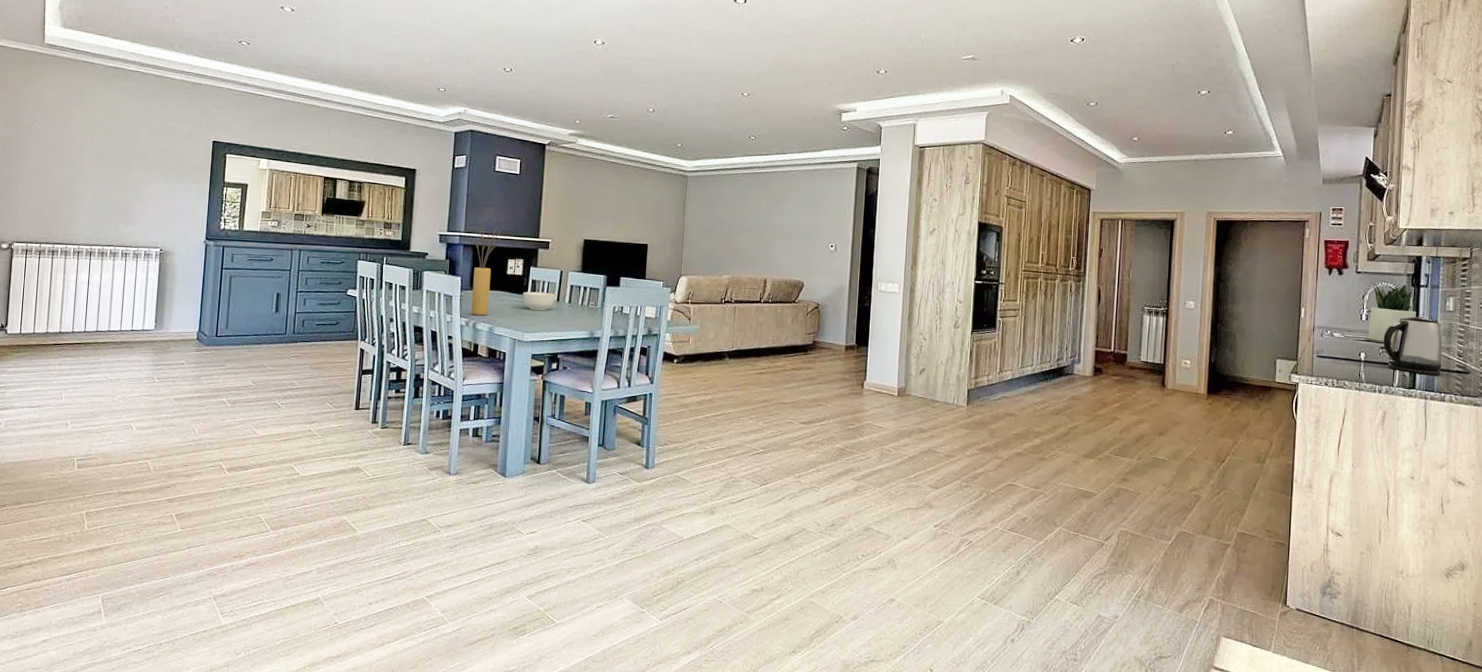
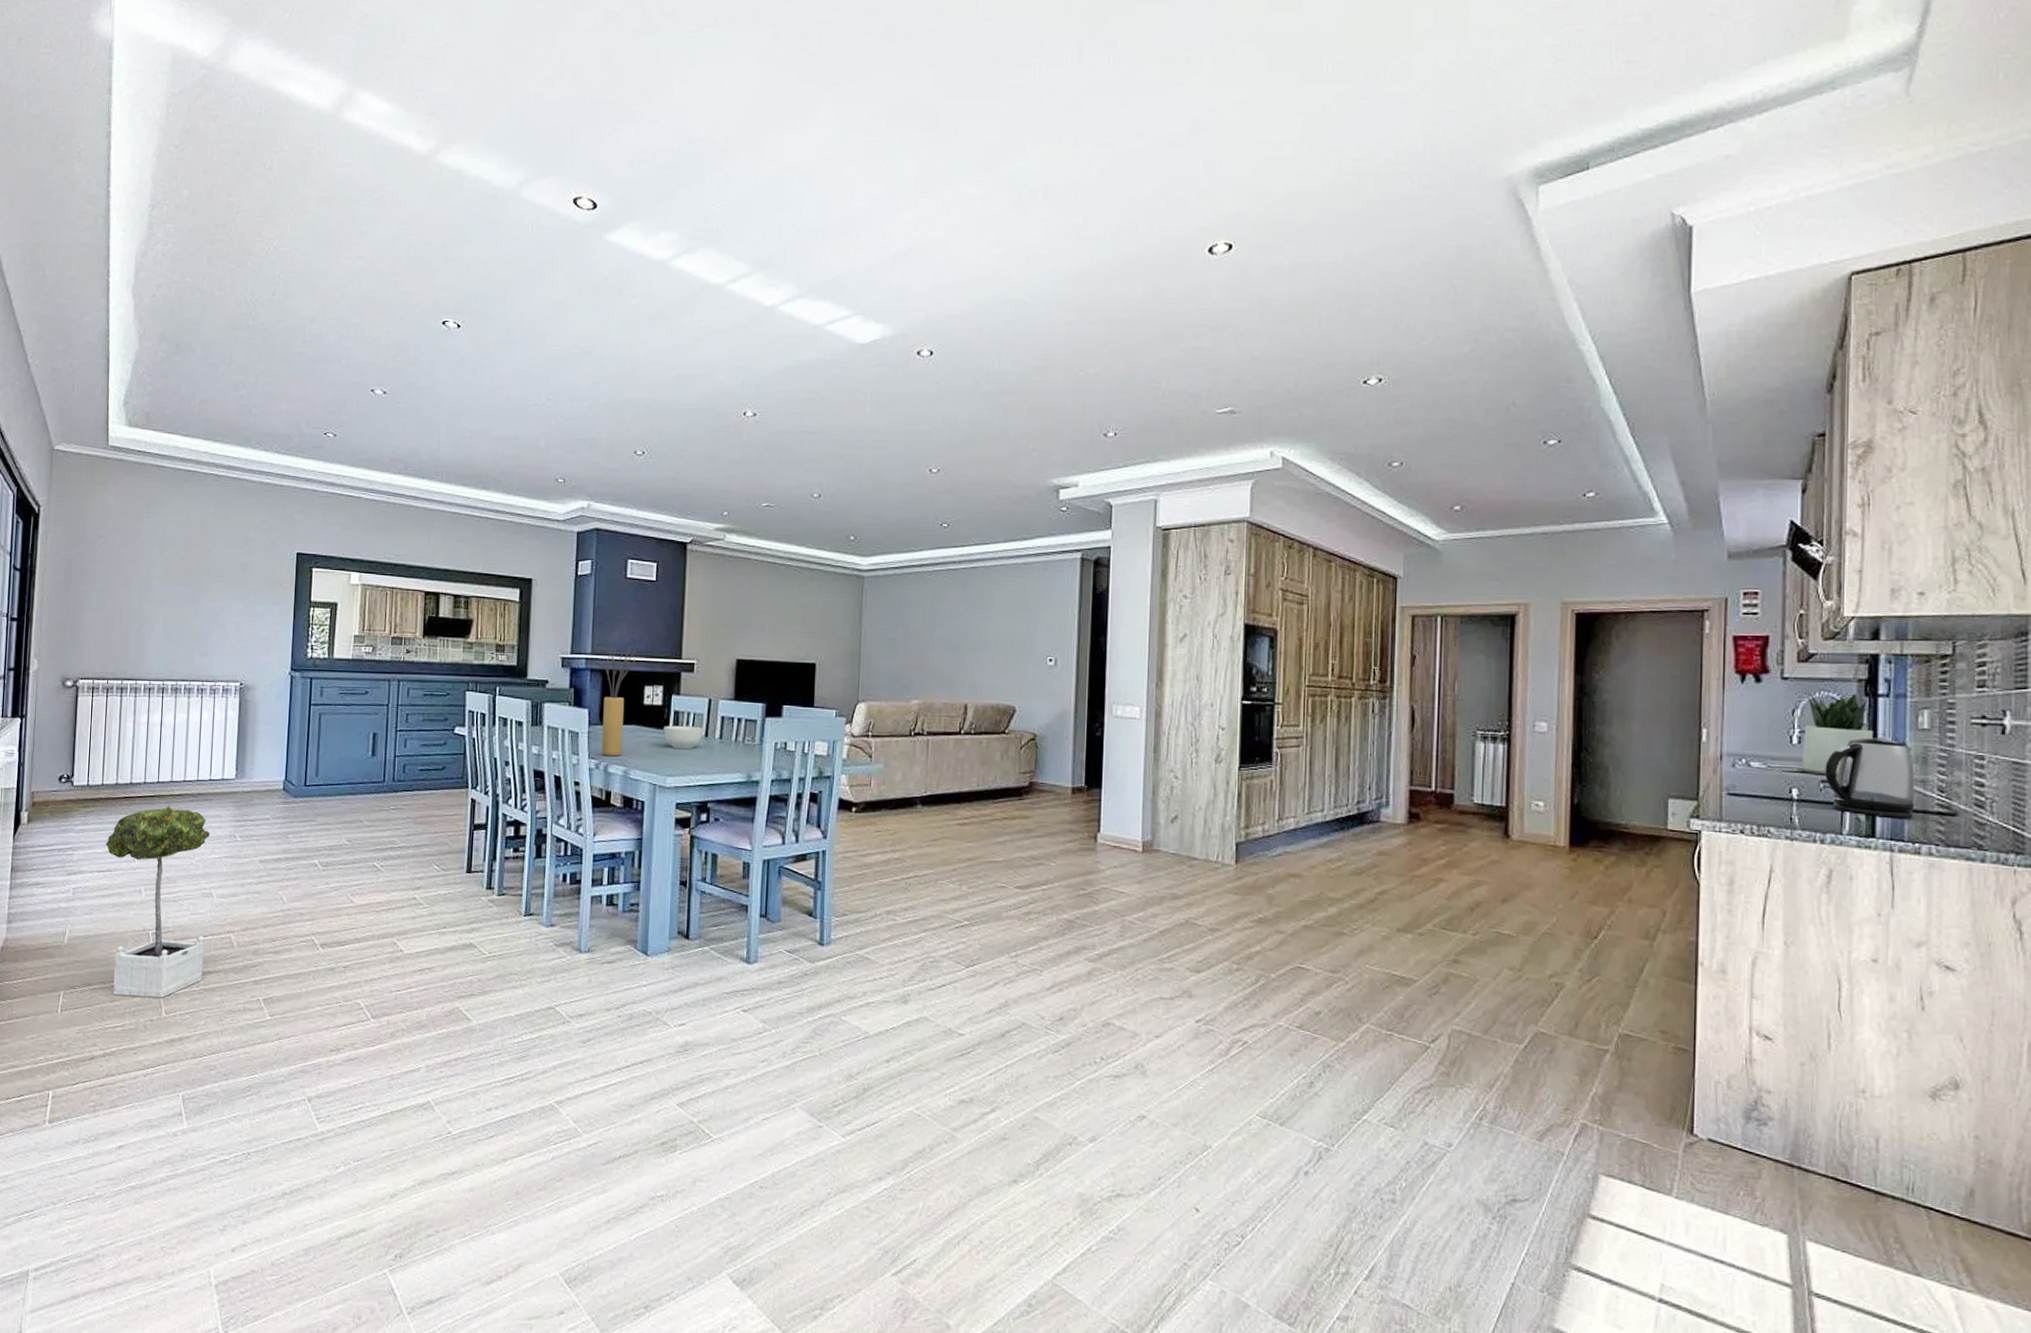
potted tree: none [35,351,131,514] -> present [105,805,211,998]

